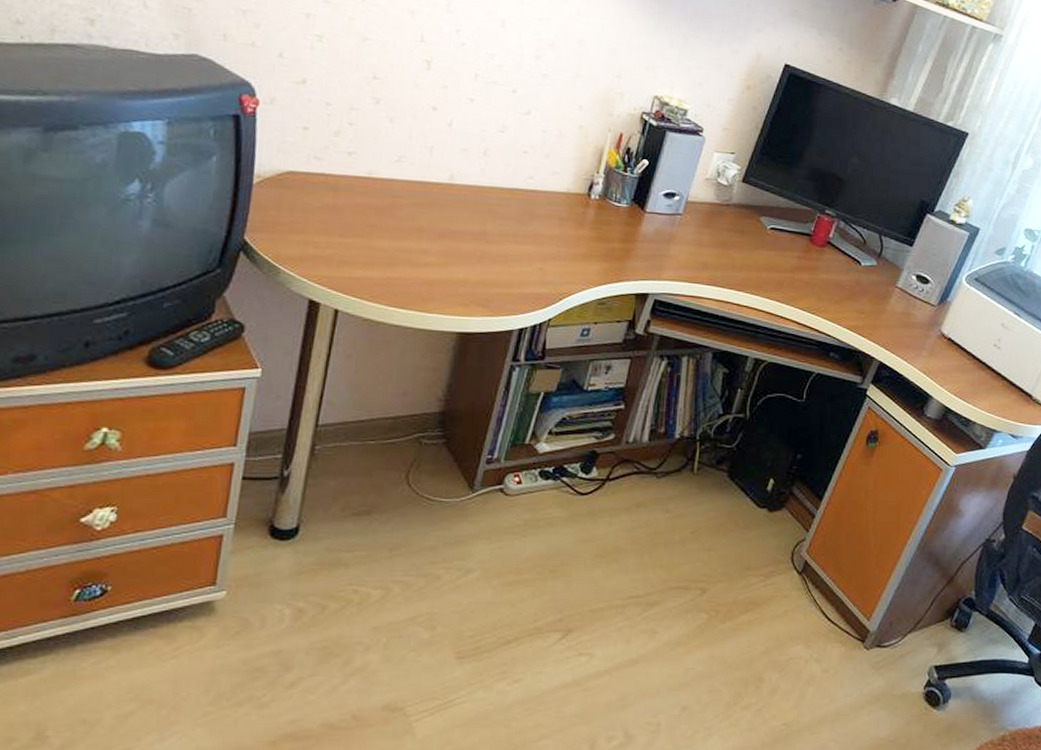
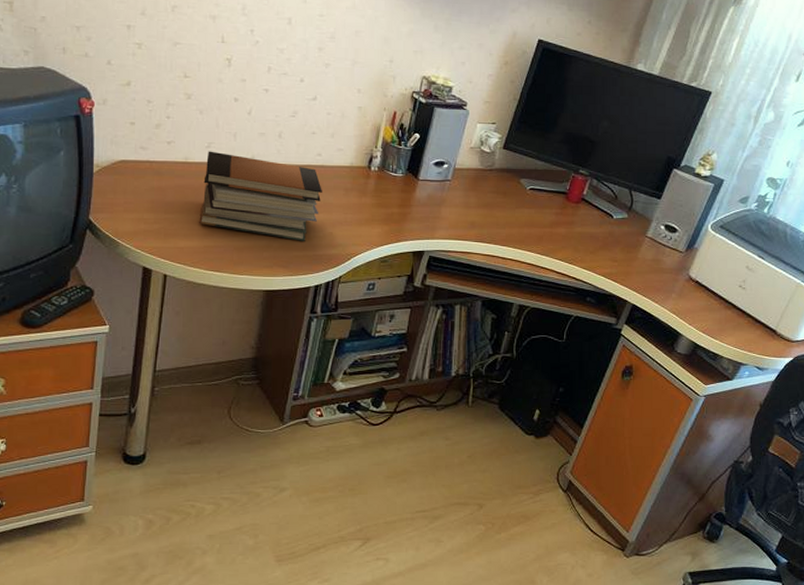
book stack: none [380,166,533,277] -> present [198,151,322,241]

